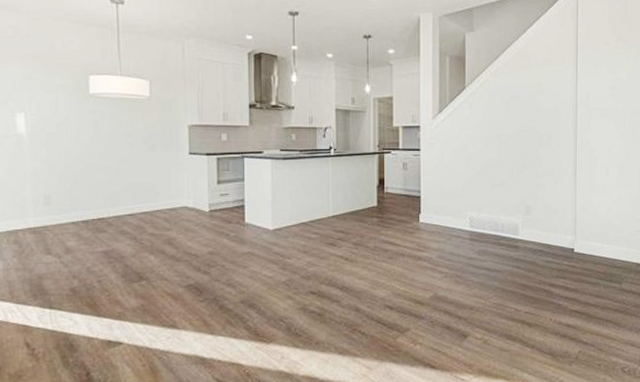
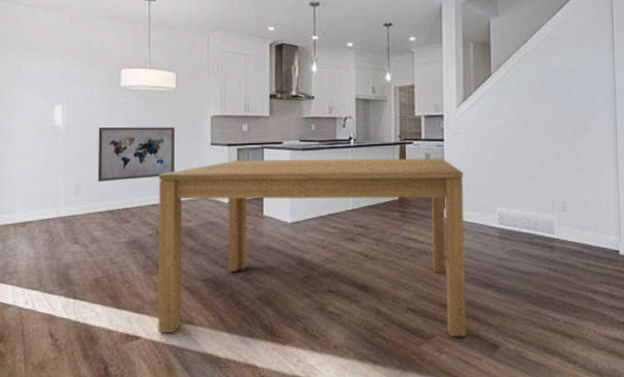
wall art: none [67,136,153,193] -> present [97,127,176,183]
dining table: none [134,166,438,338] -> present [158,158,466,337]

